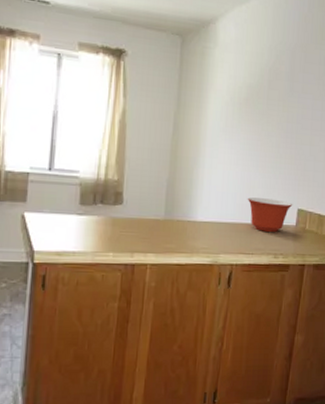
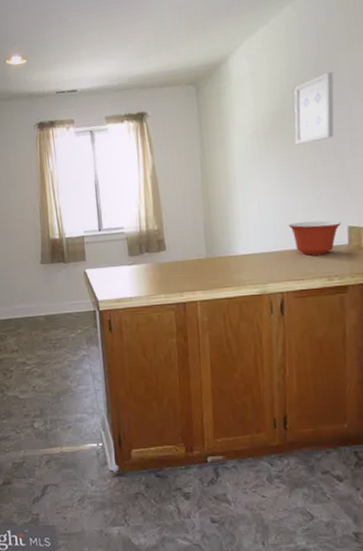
wall art: none [265,60,307,123] -> present [294,71,334,145]

